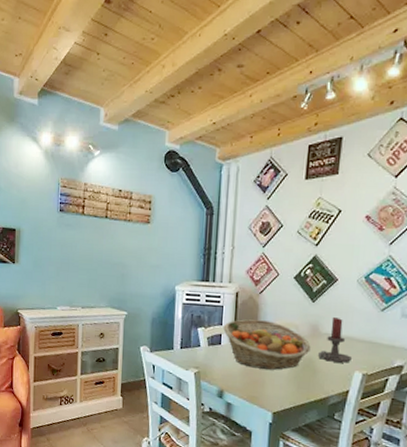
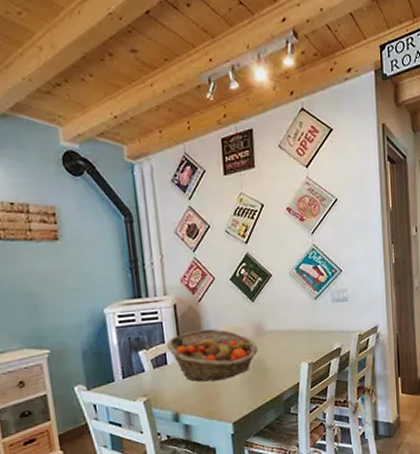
candle holder: present [317,316,351,363] -> none [265,312,296,359]

